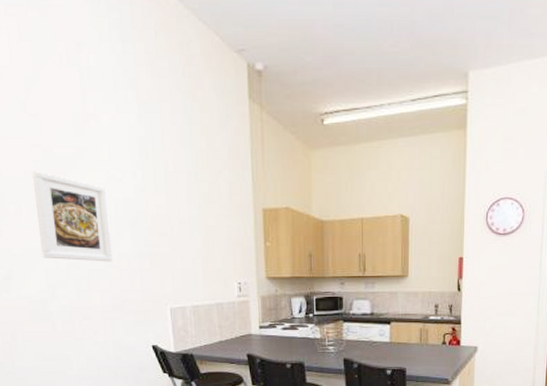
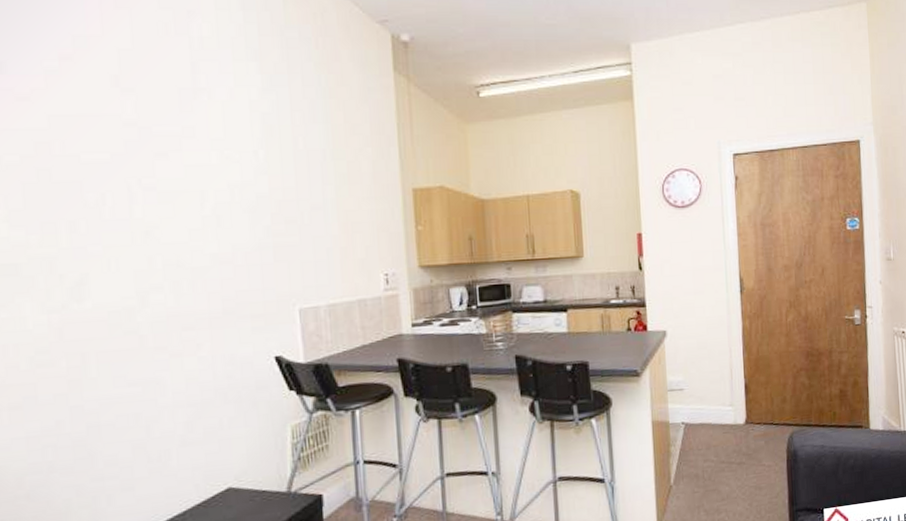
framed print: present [31,171,113,262] -> none [121,153,225,258]

